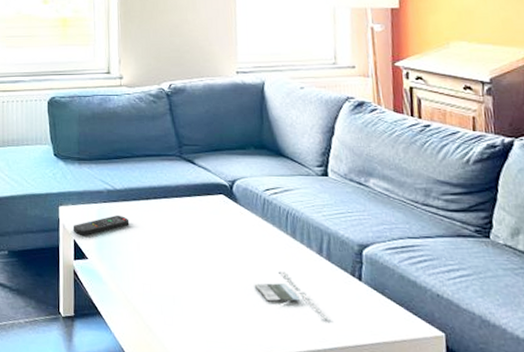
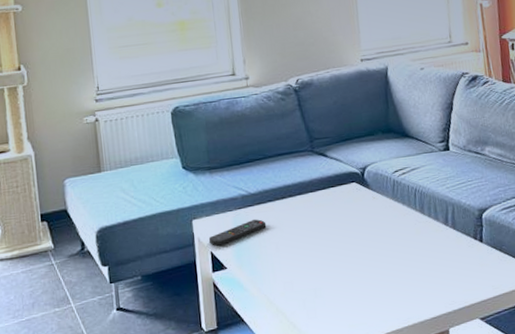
magazine: present [254,271,329,321] -> none [389,246,457,285]

